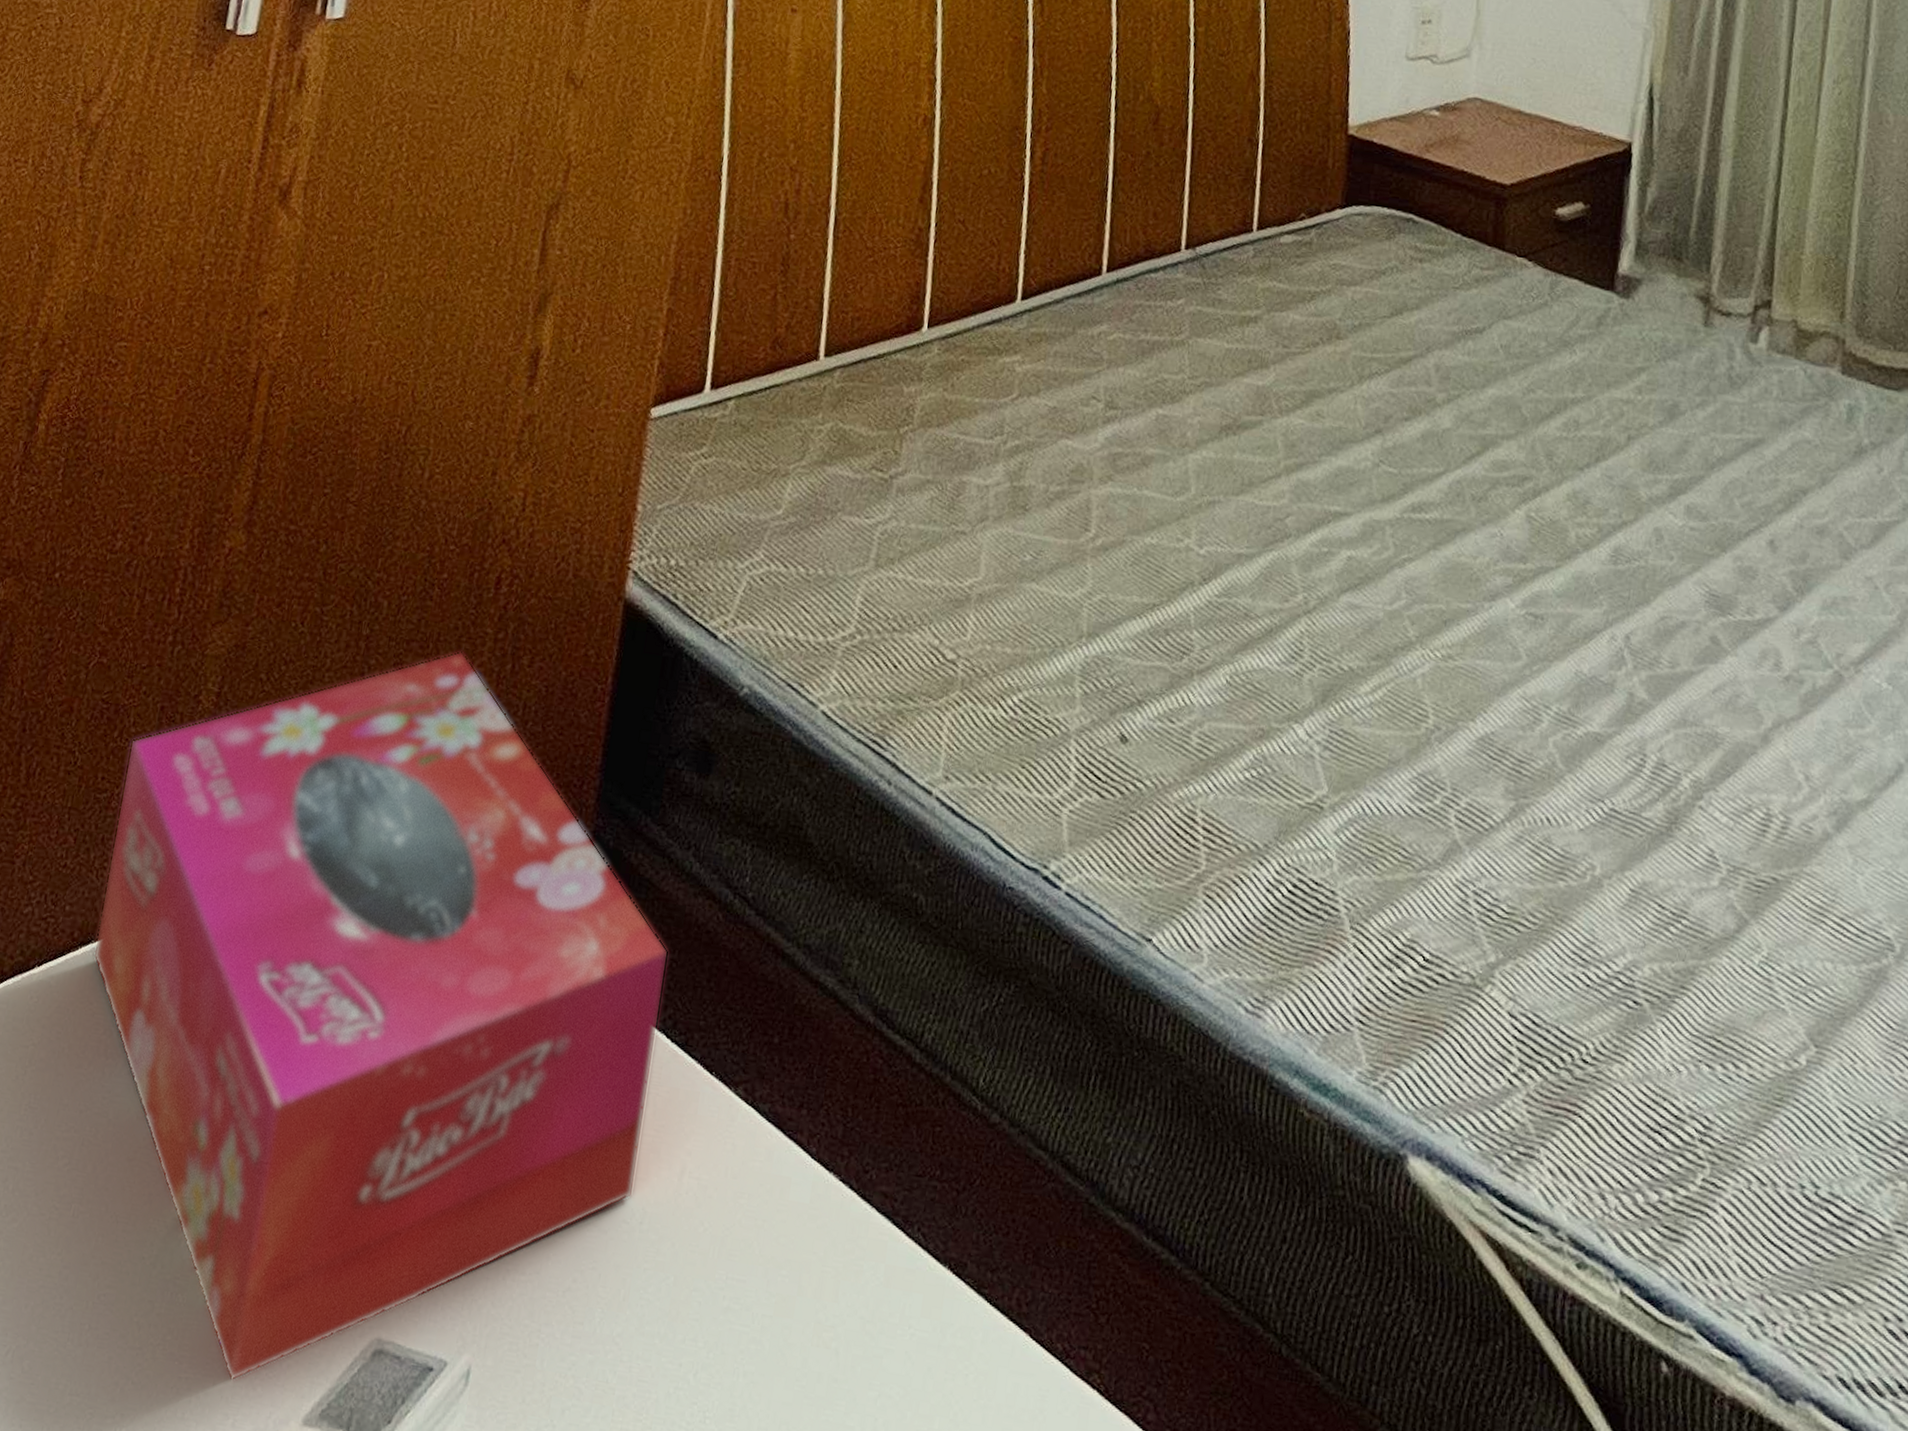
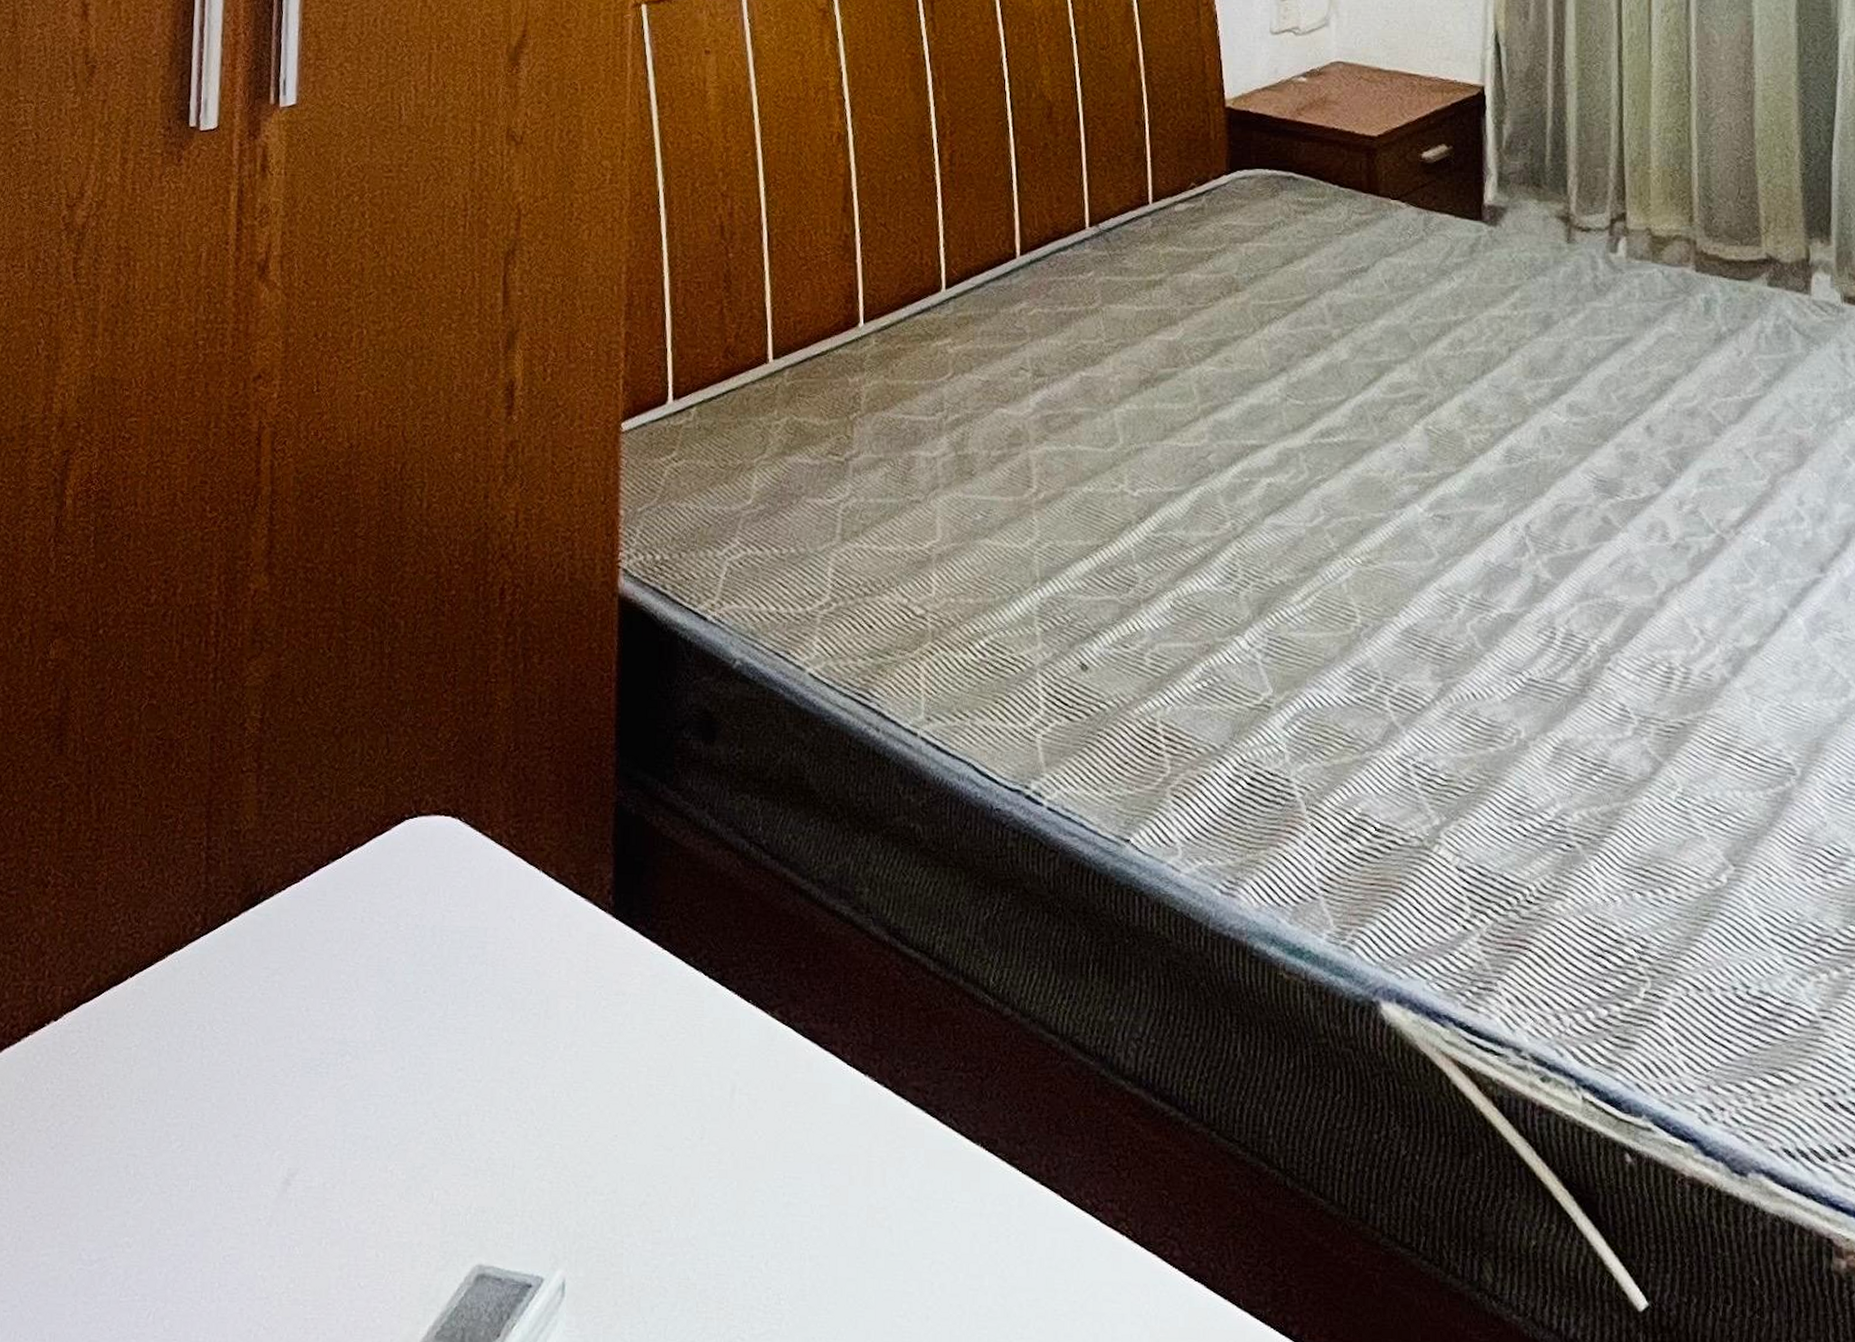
tissue box: present [92,651,669,1382] -> none [178,658,698,1317]

